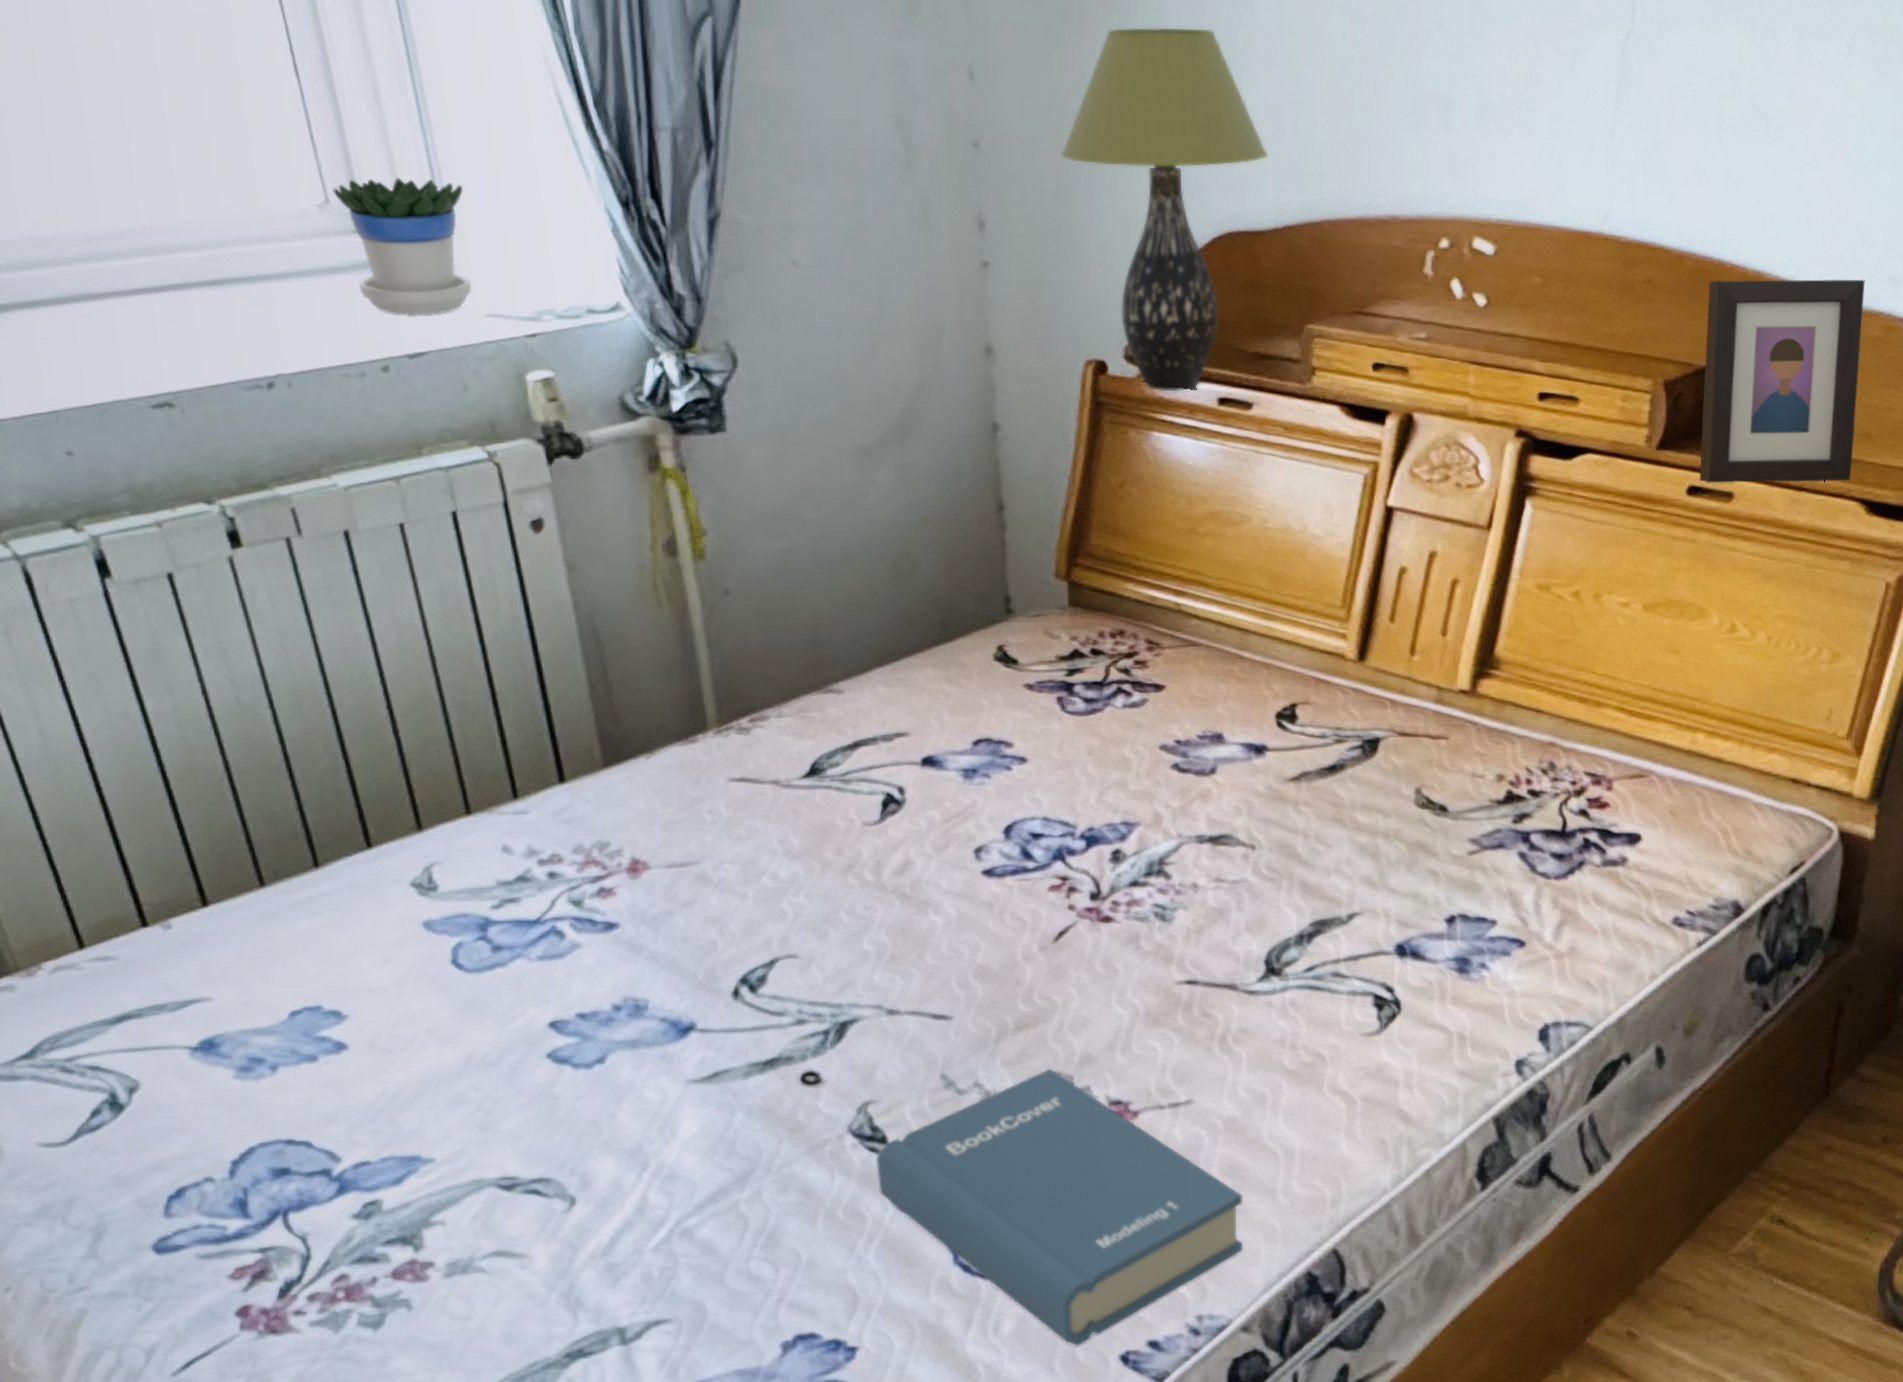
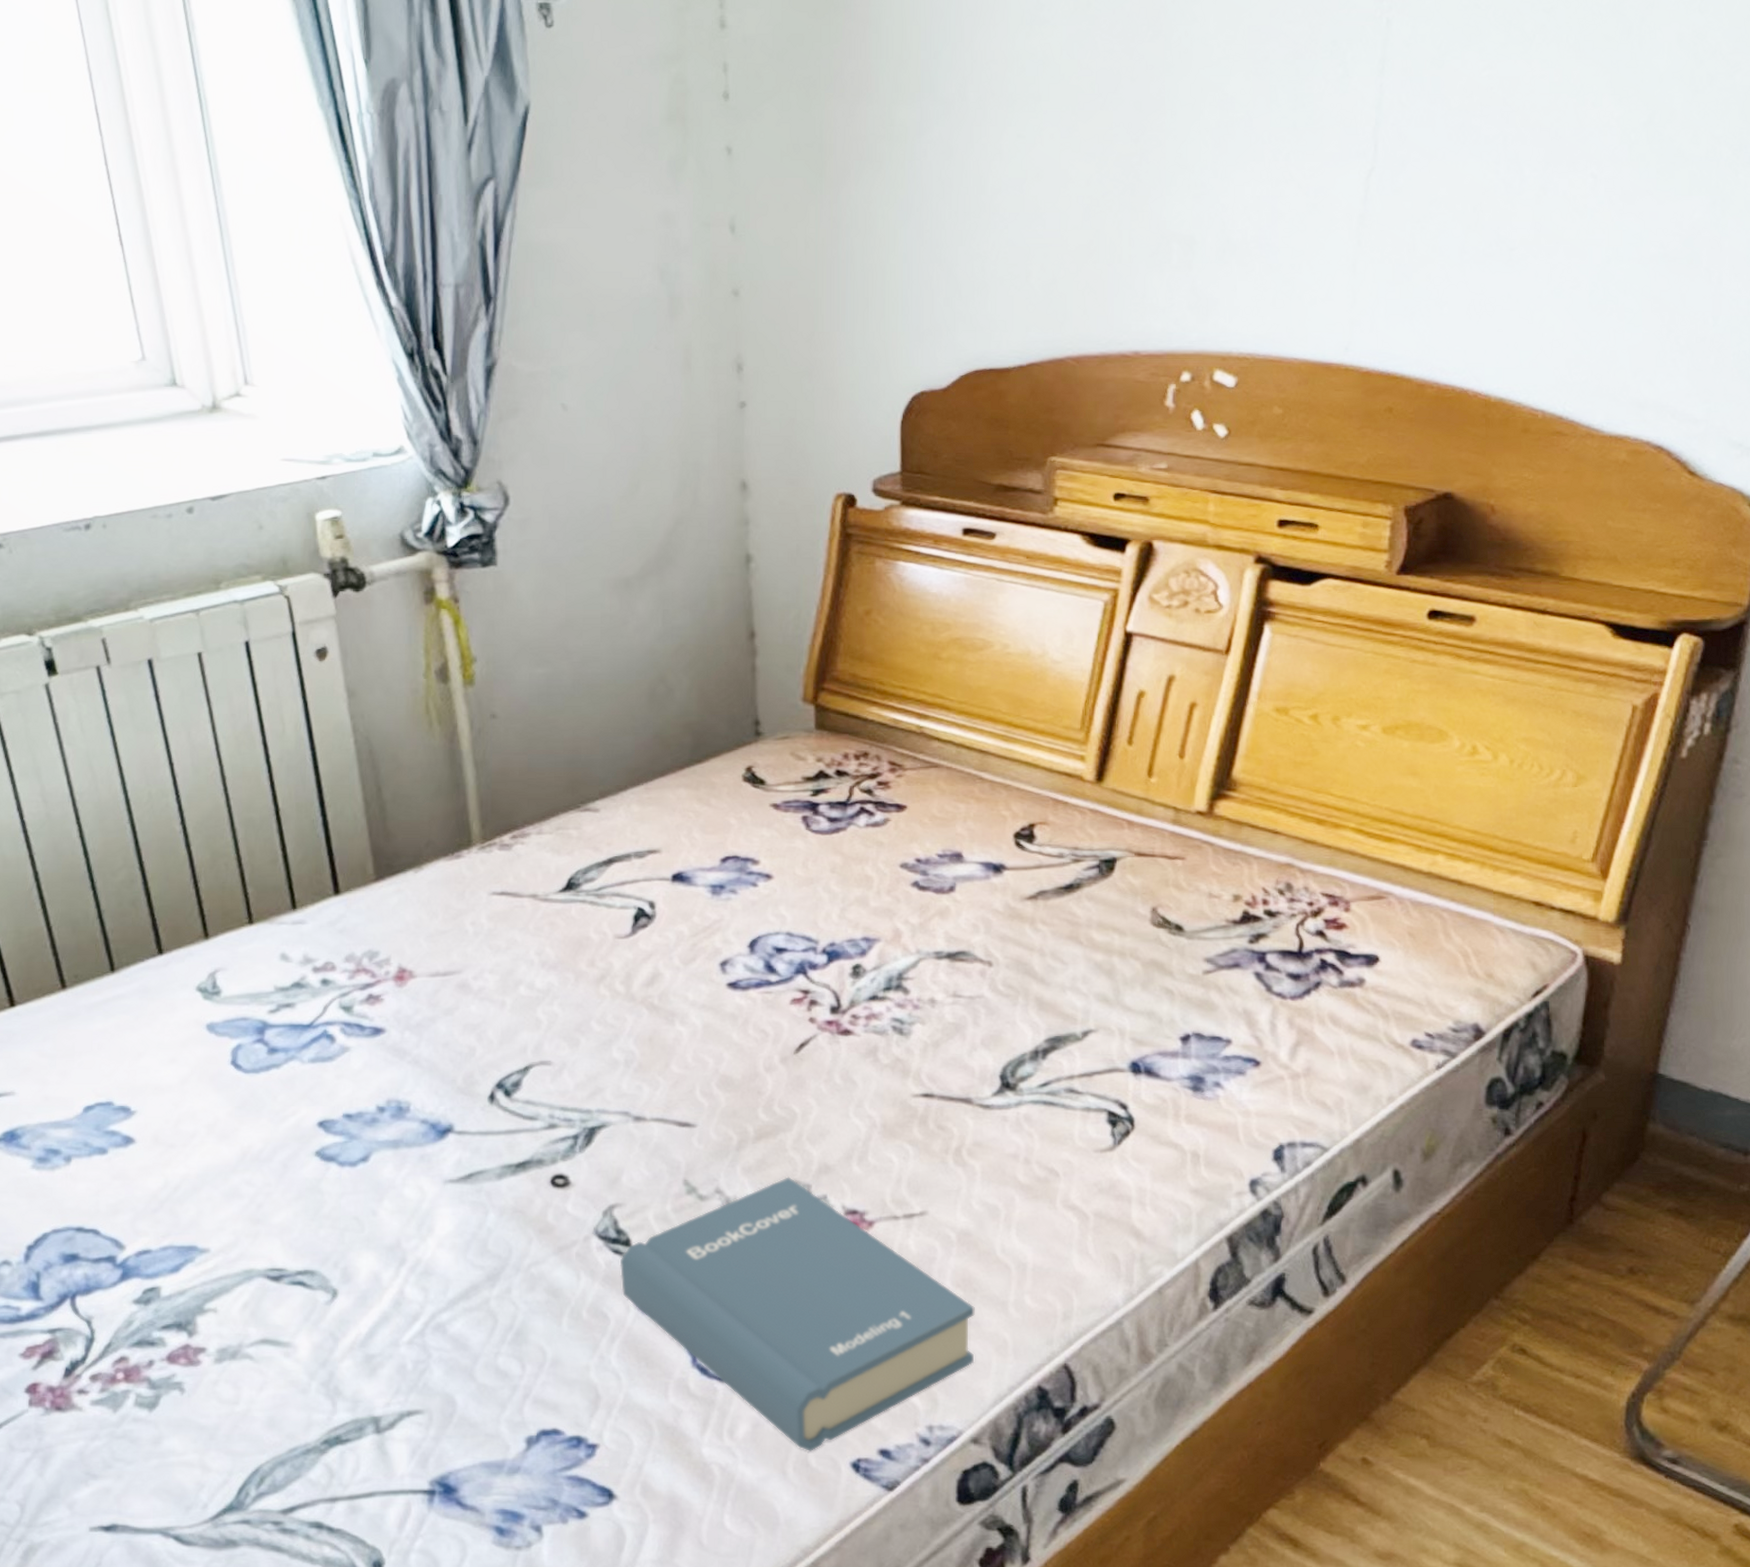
flowerpot: present [333,178,471,315] -> none [149,335,269,460]
table lamp: present [1060,27,1269,392] -> none [815,178,1015,523]
picture frame: present [1699,279,1865,483] -> none [1440,404,1611,607]

